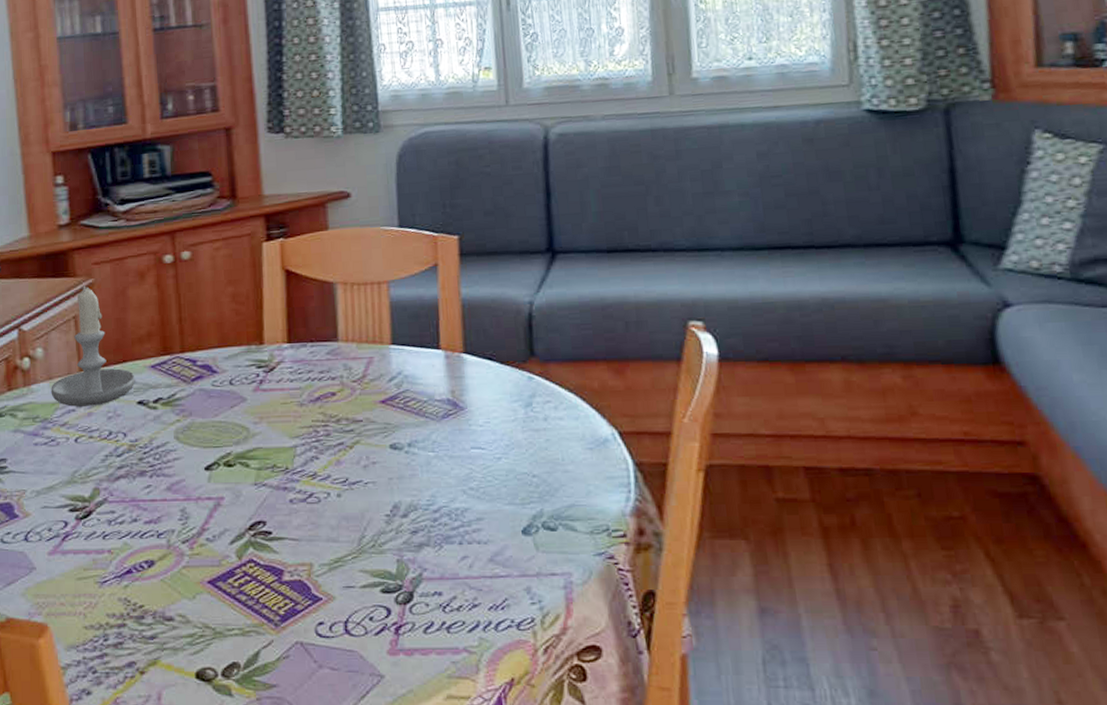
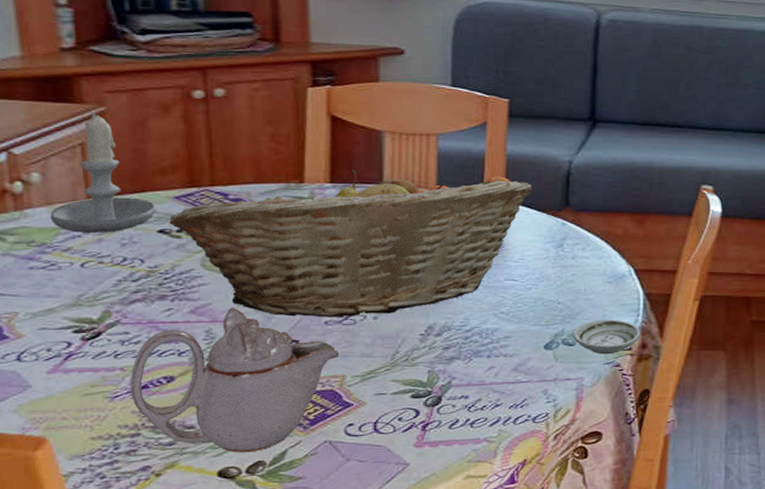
teapot: none [116,483,306,652] -> present [130,307,340,453]
fruit basket: none [146,325,492,496] -> present [169,169,532,318]
saucer: none [553,497,635,543] -> present [573,319,640,355]

